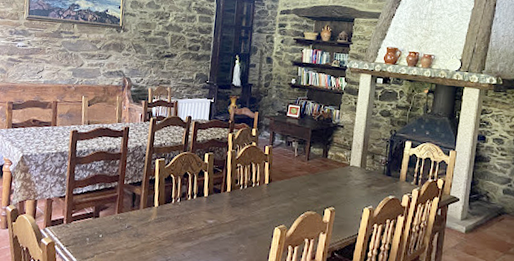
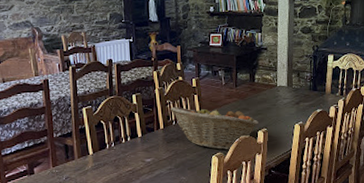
fruit basket: none [240,171,327,224] -> present [171,105,258,150]

